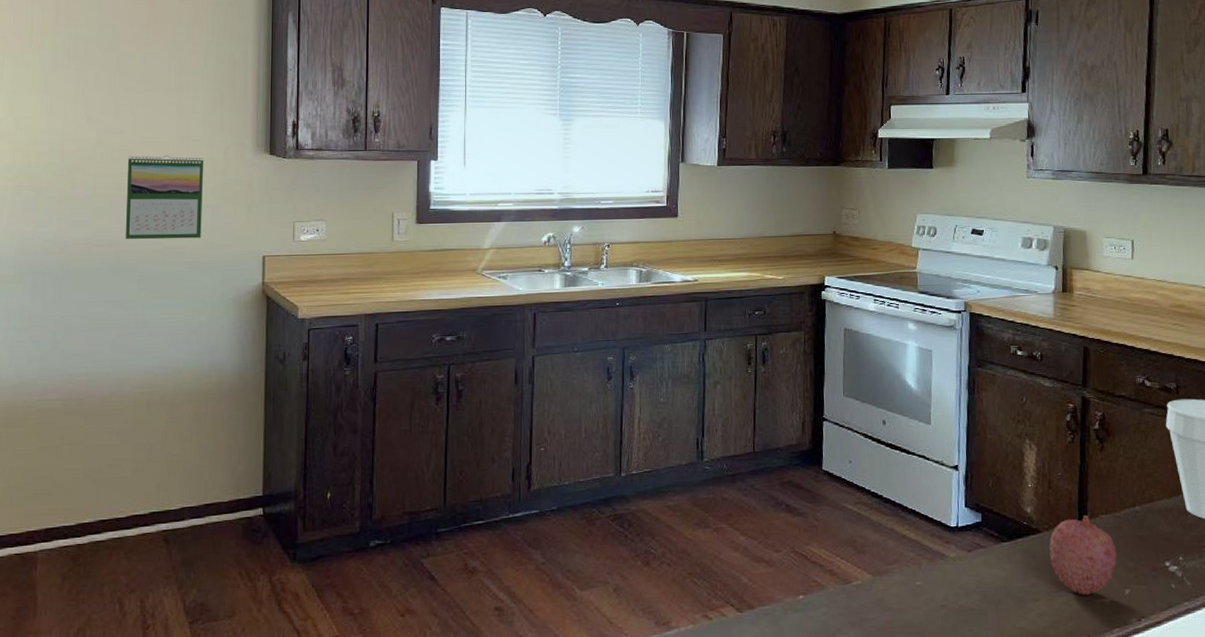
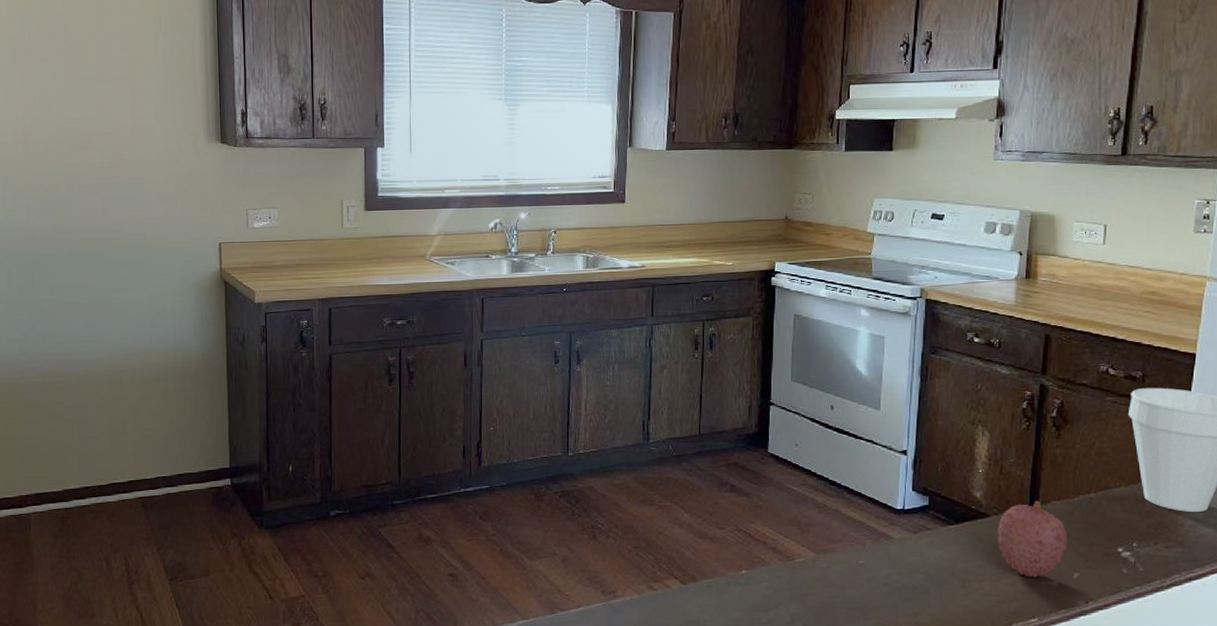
calendar: present [125,155,204,240] -> none [86,145,160,228]

